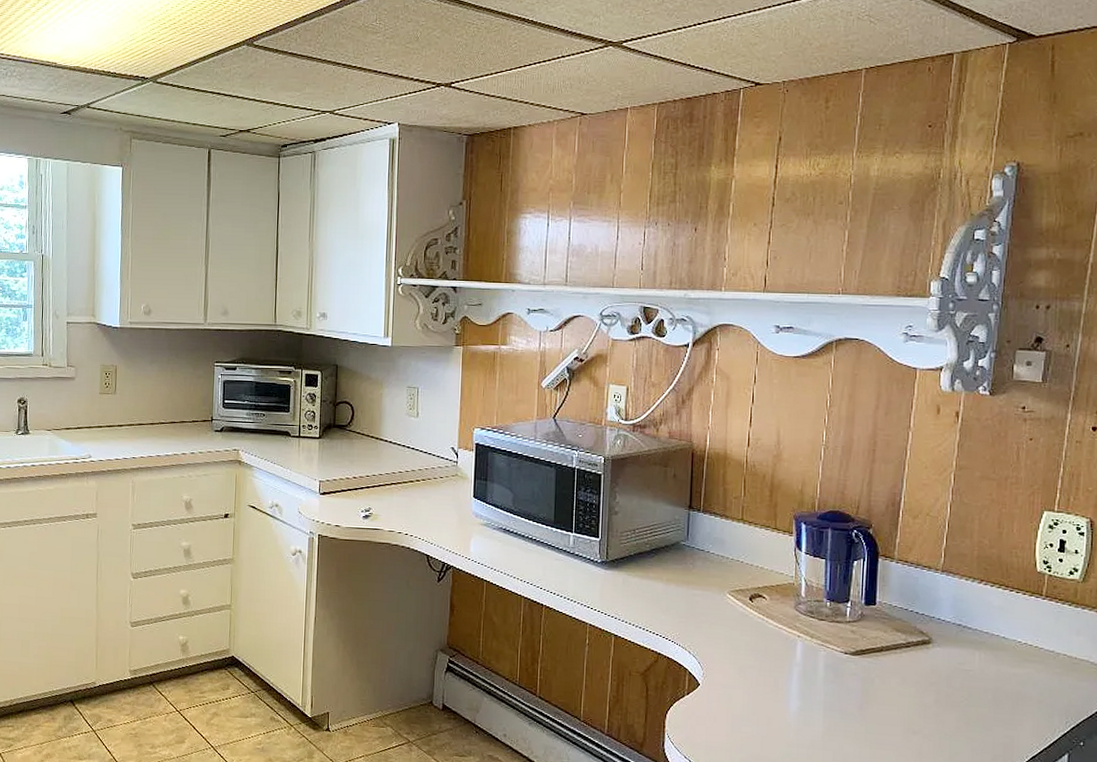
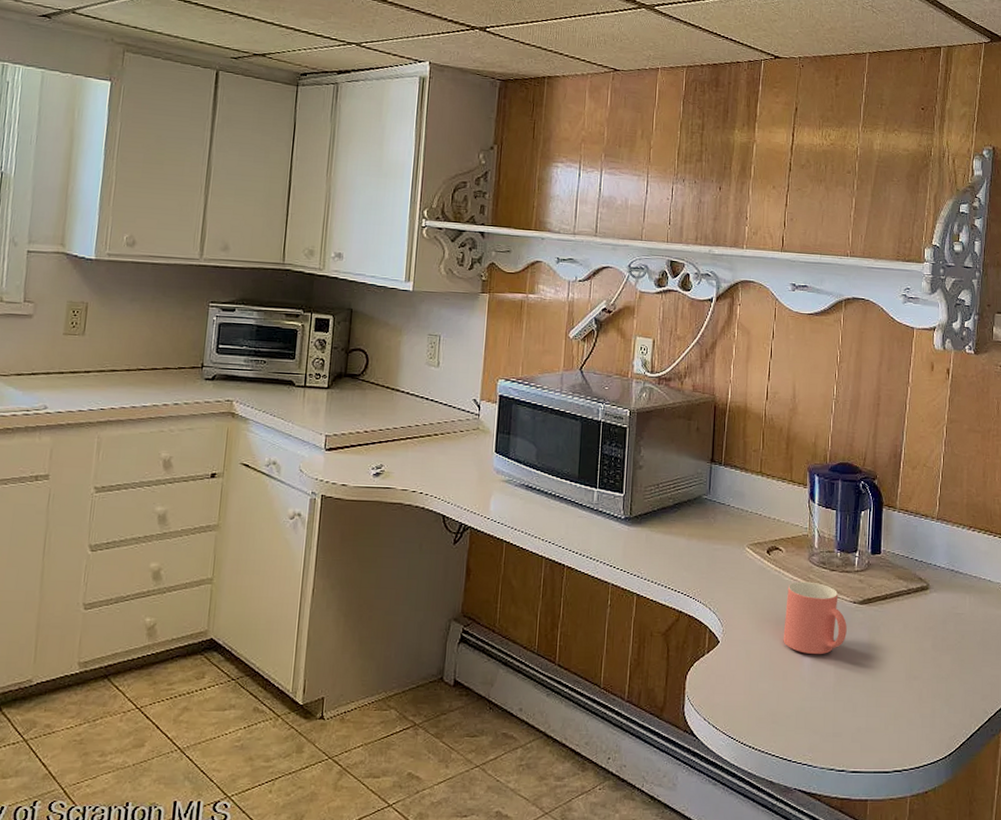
mug: none [767,629,837,703] -> present [783,581,847,655]

